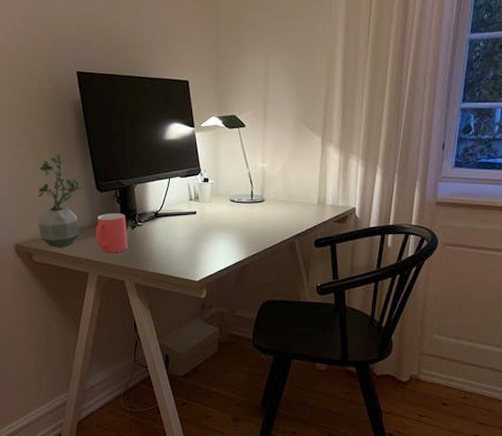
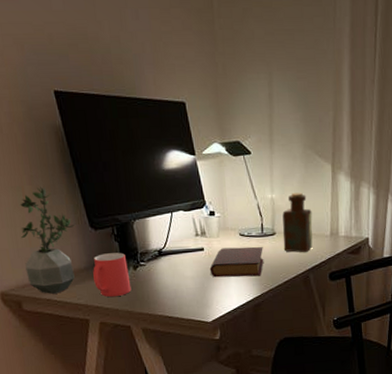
book: none [200,212,252,240] -> present [209,246,264,278]
bottle: none [271,163,301,220] -> present [282,192,313,253]

